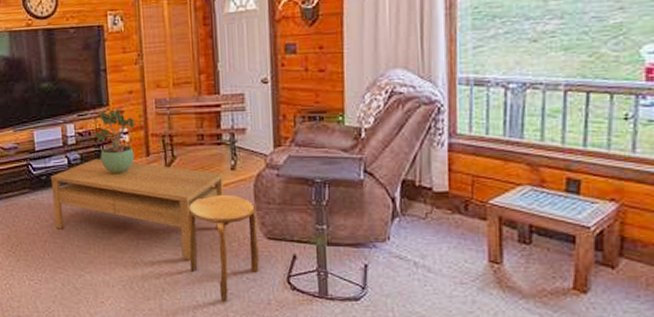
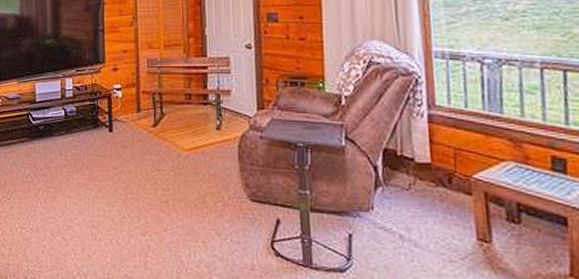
coffee table: present [50,158,225,260] -> none [48,112,210,218]
potted plant: present [95,109,135,173] -> none [91,66,128,127]
stool: present [188,194,260,302] -> none [174,153,243,264]

